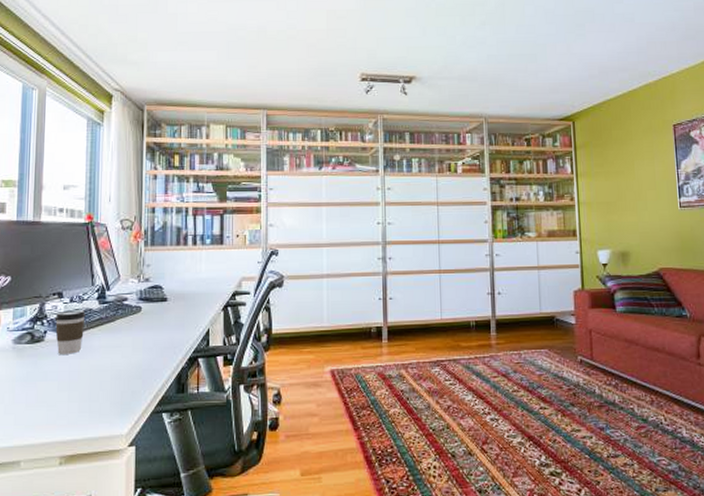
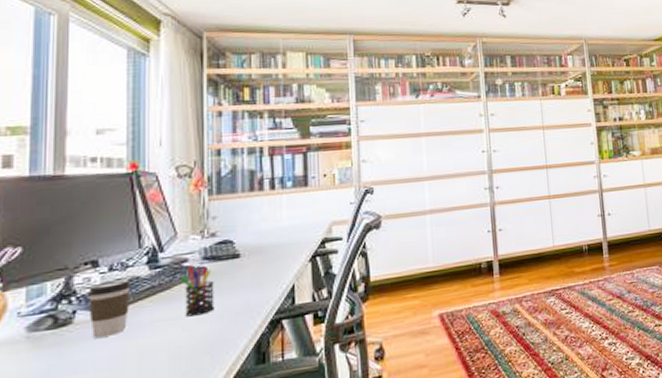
pen holder: none [121,304,147,346] -> present [179,265,215,317]

